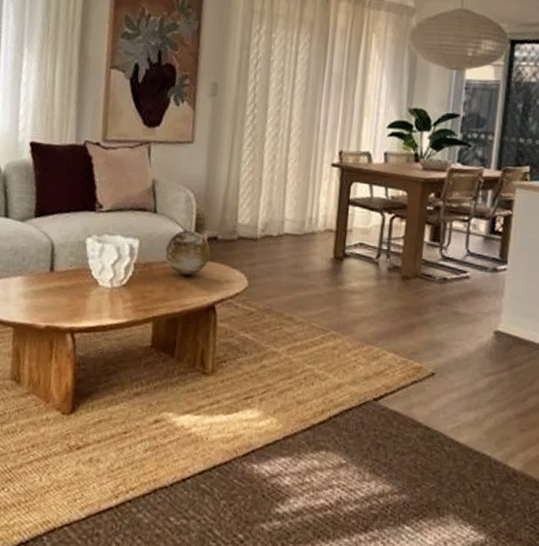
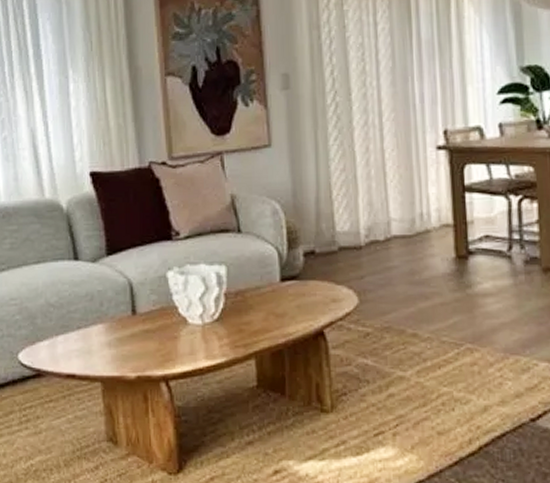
decorative orb: present [165,230,210,276] -> none [257,247,309,299]

